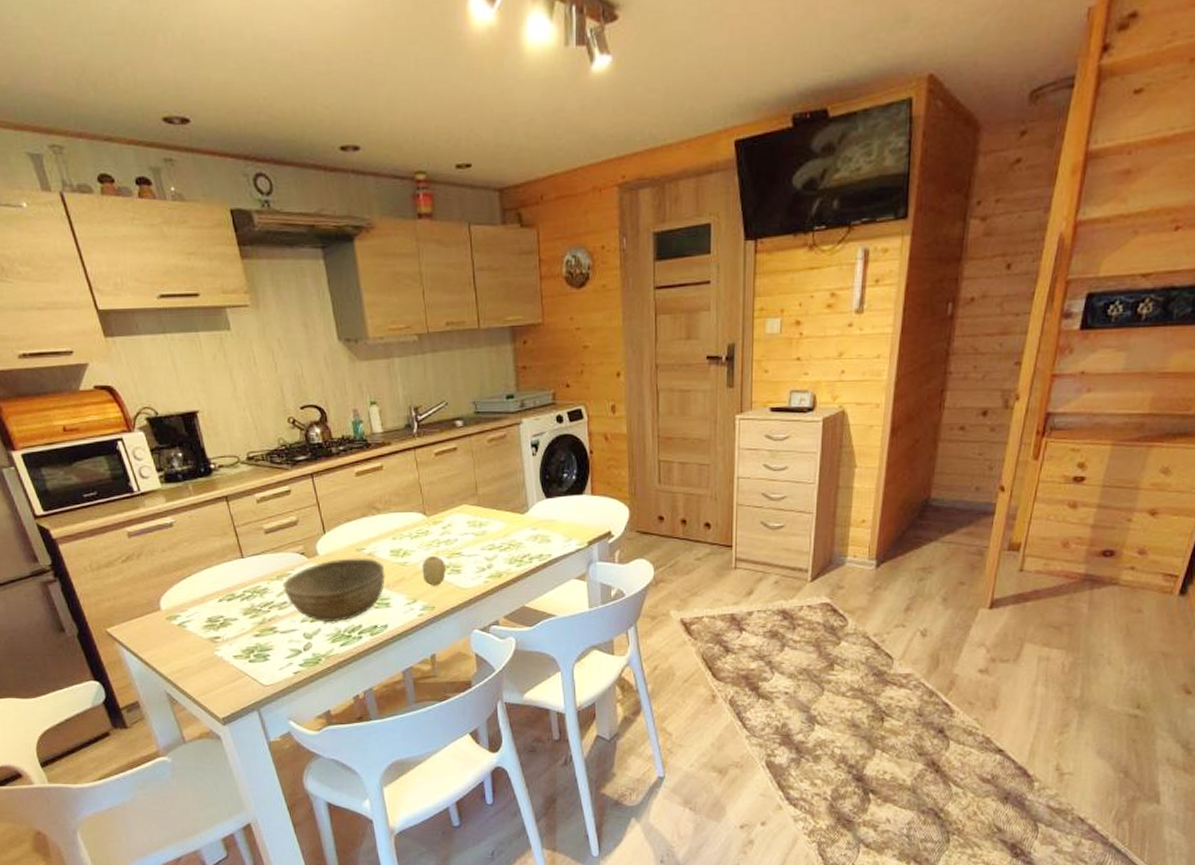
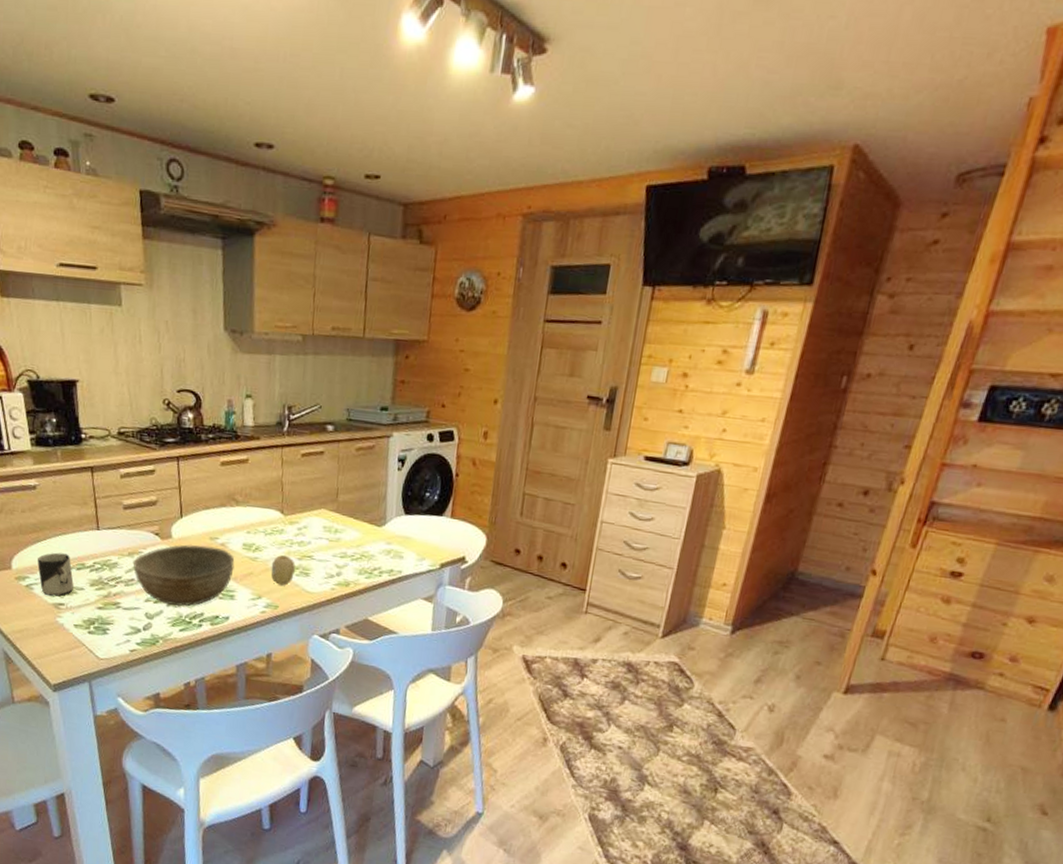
cup: none [186,587,227,631] -> present [37,552,74,596]

